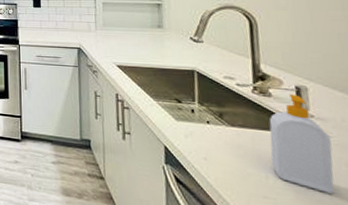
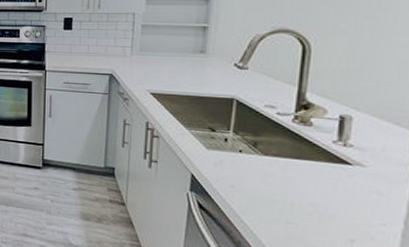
soap bottle: present [269,94,335,194] -> none [300,124,367,220]

